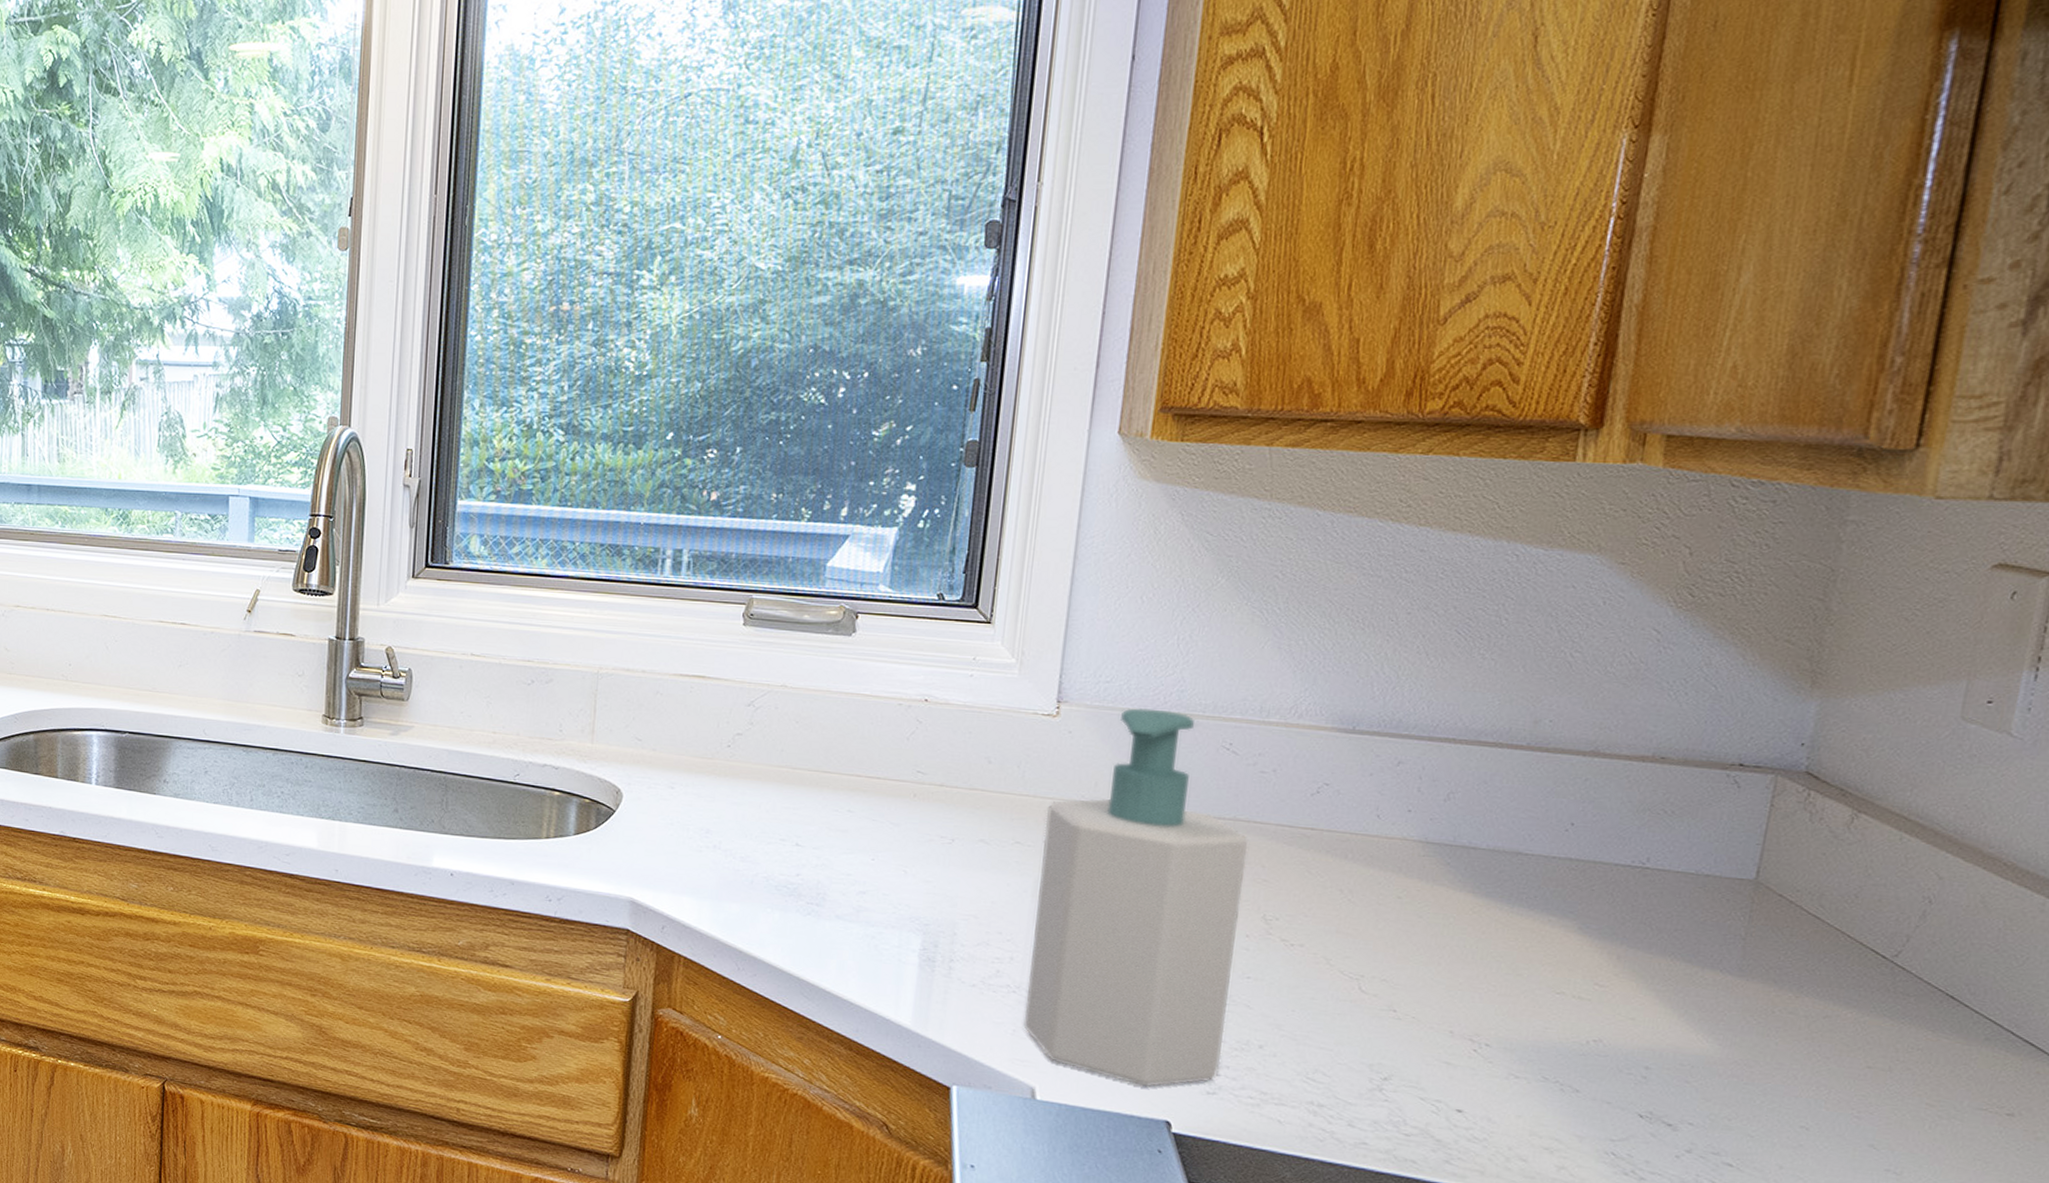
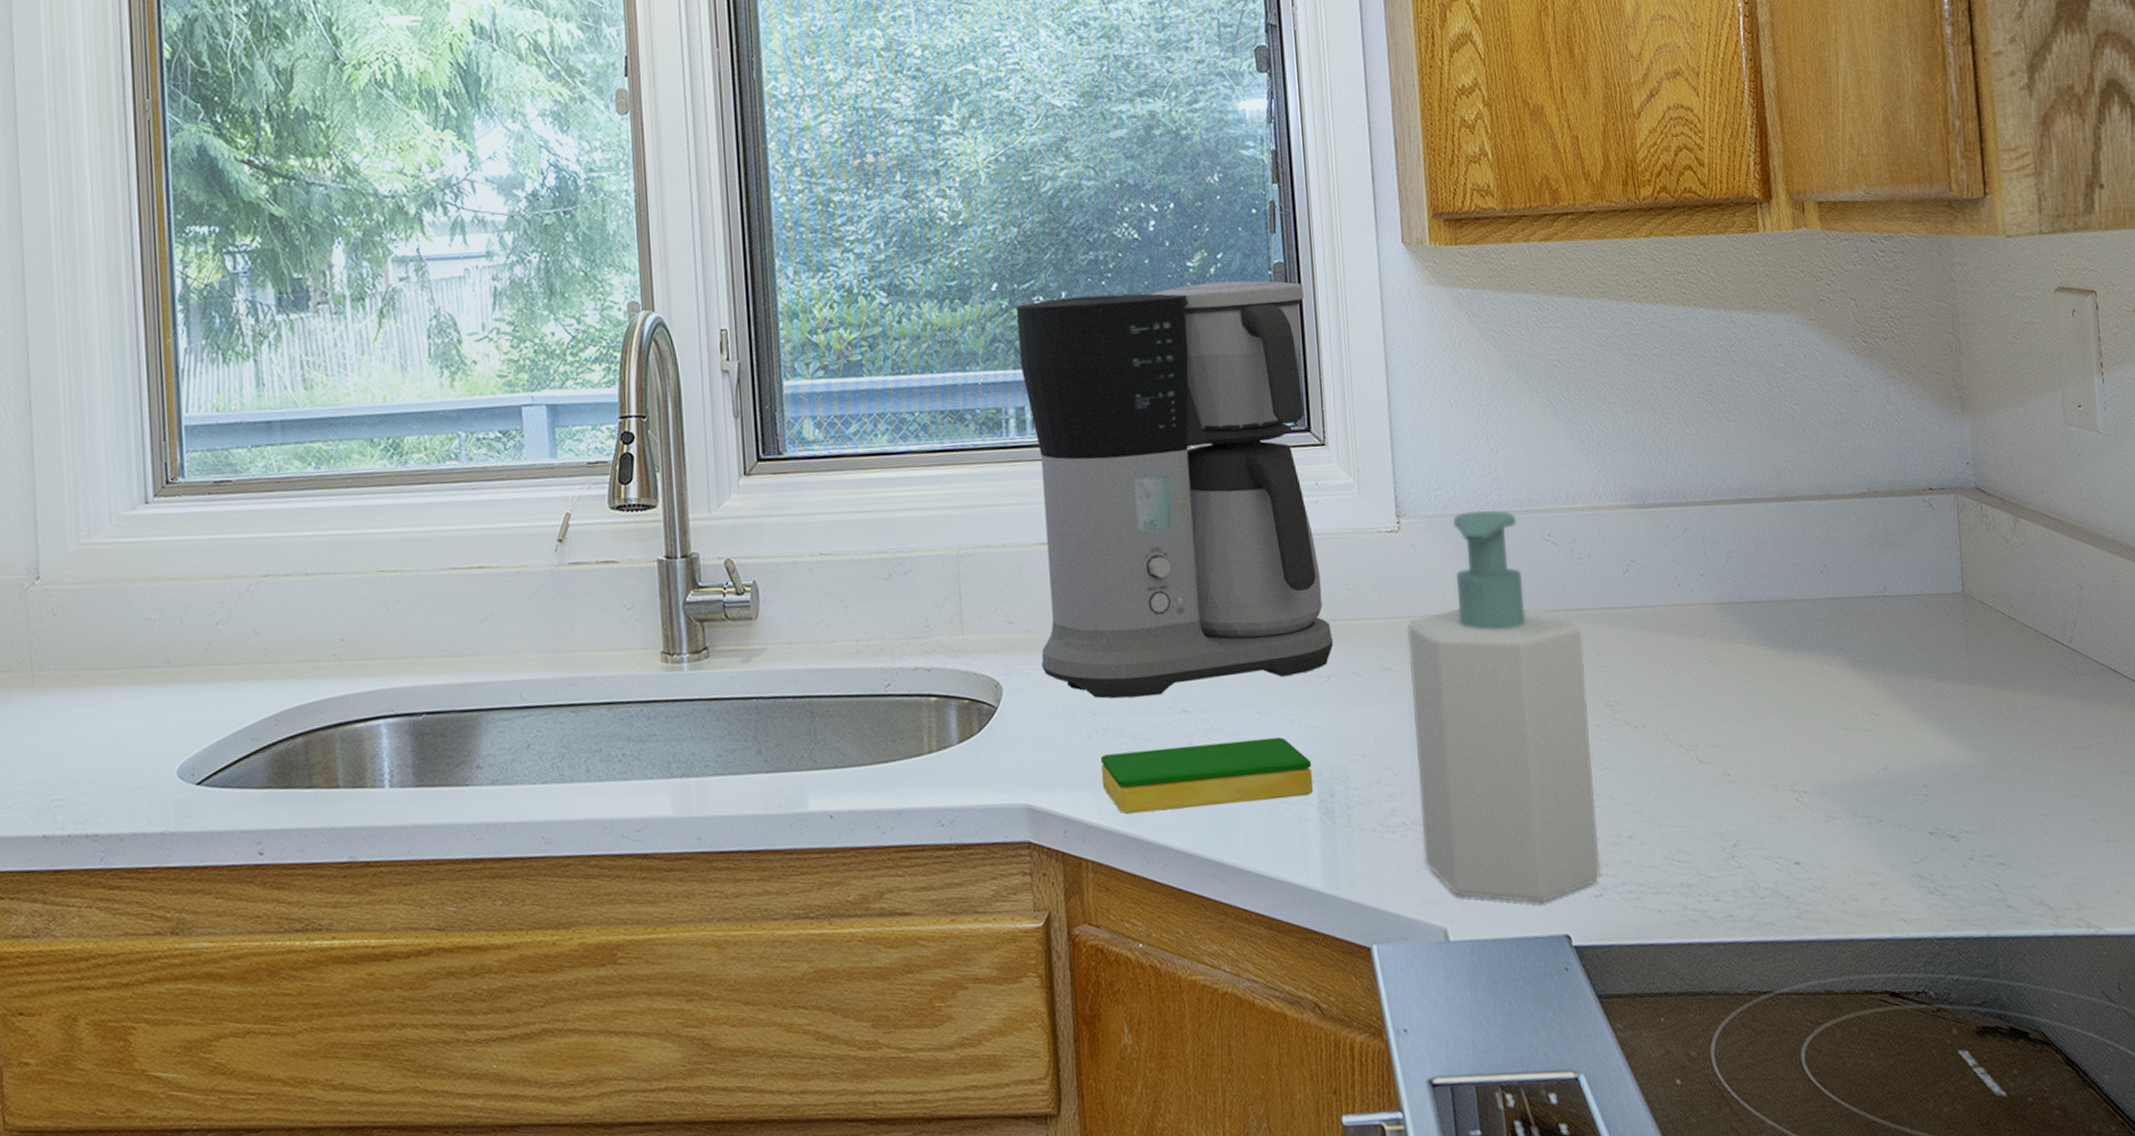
coffee maker: none [663,453,996,832] -> present [1015,280,1334,699]
dish sponge: none [705,869,920,942] -> present [1100,737,1314,815]

